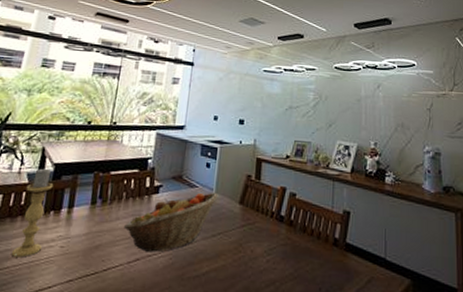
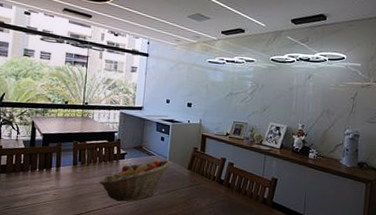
candle holder: present [11,168,54,258] -> none [18,137,44,201]

